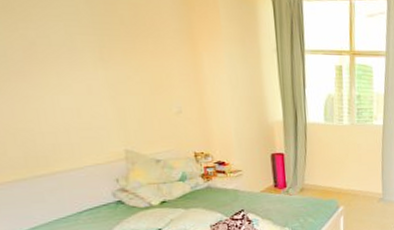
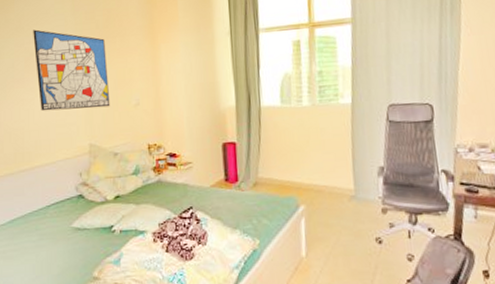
wall art: none [30,13,147,113] -> present [33,29,111,111]

